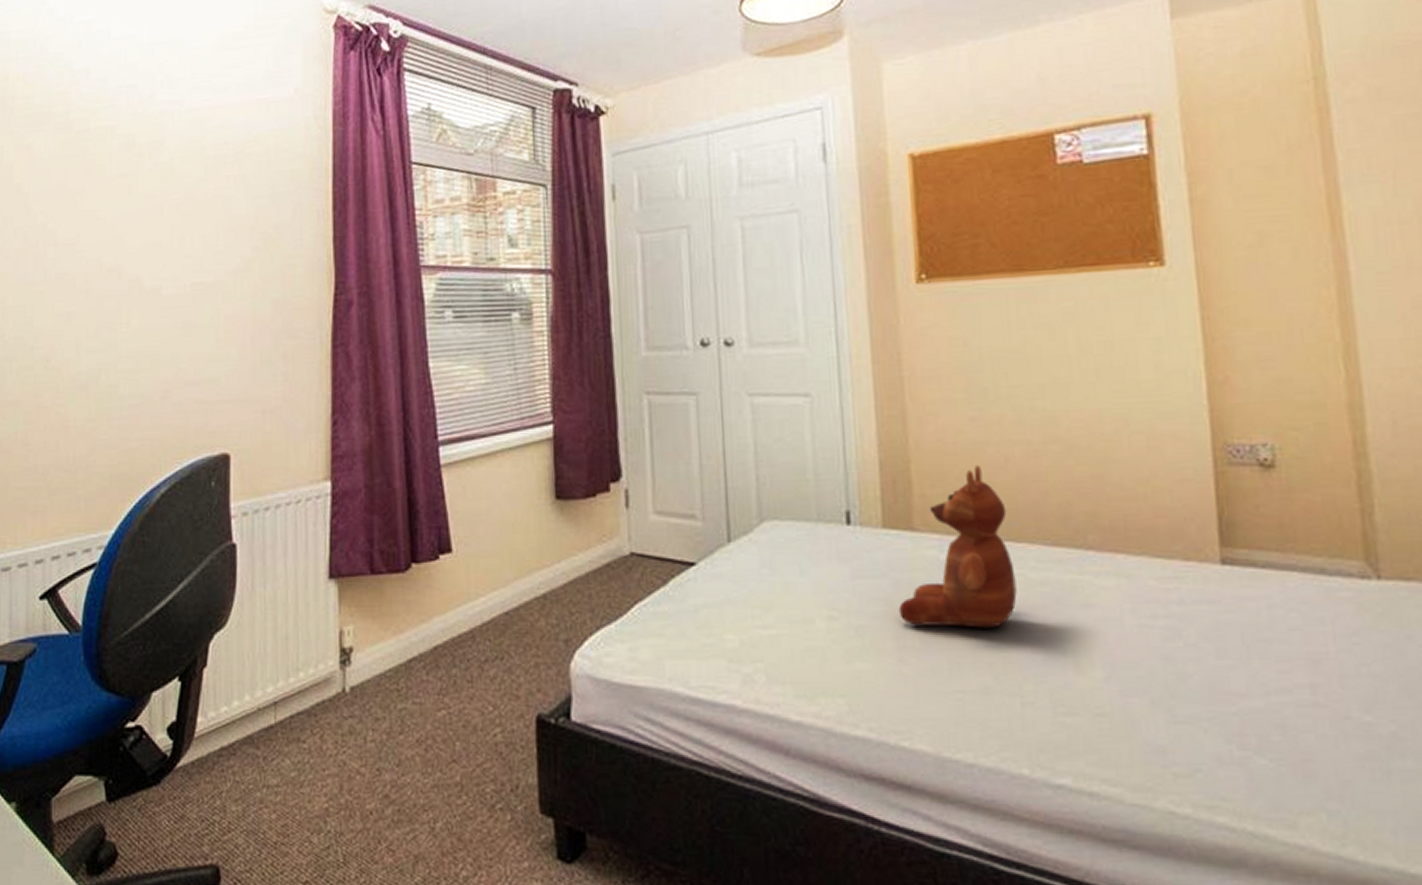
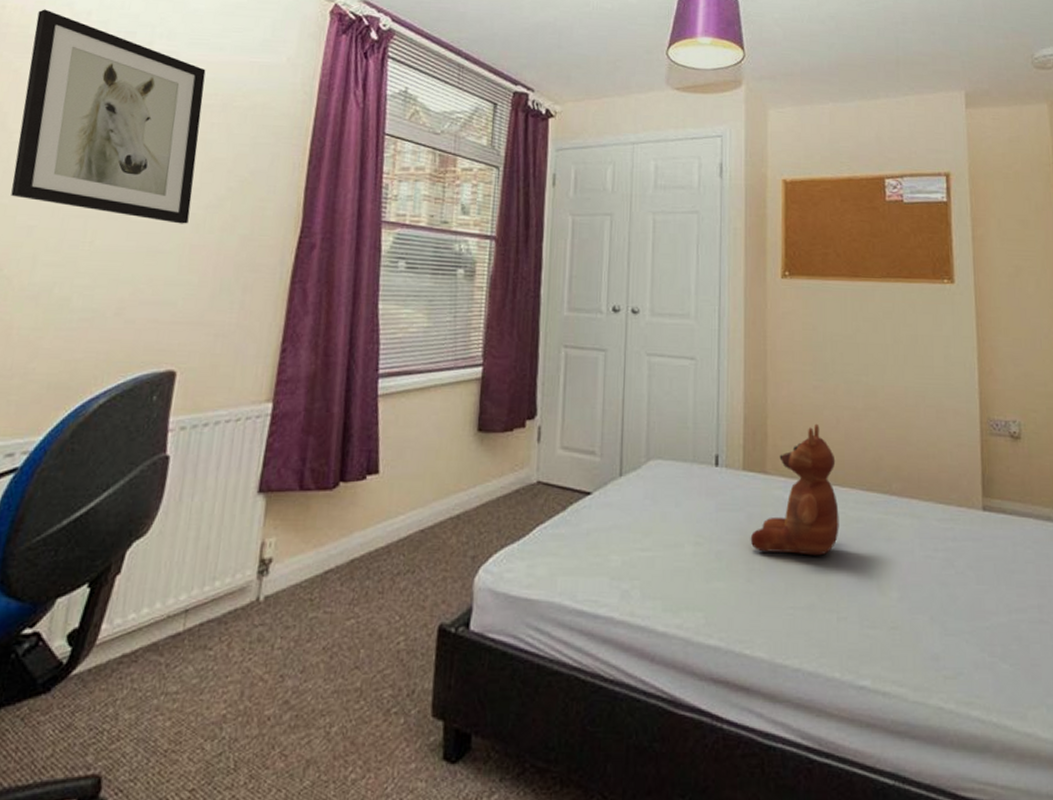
wall art: none [39,74,219,294] -> present [11,9,206,224]

